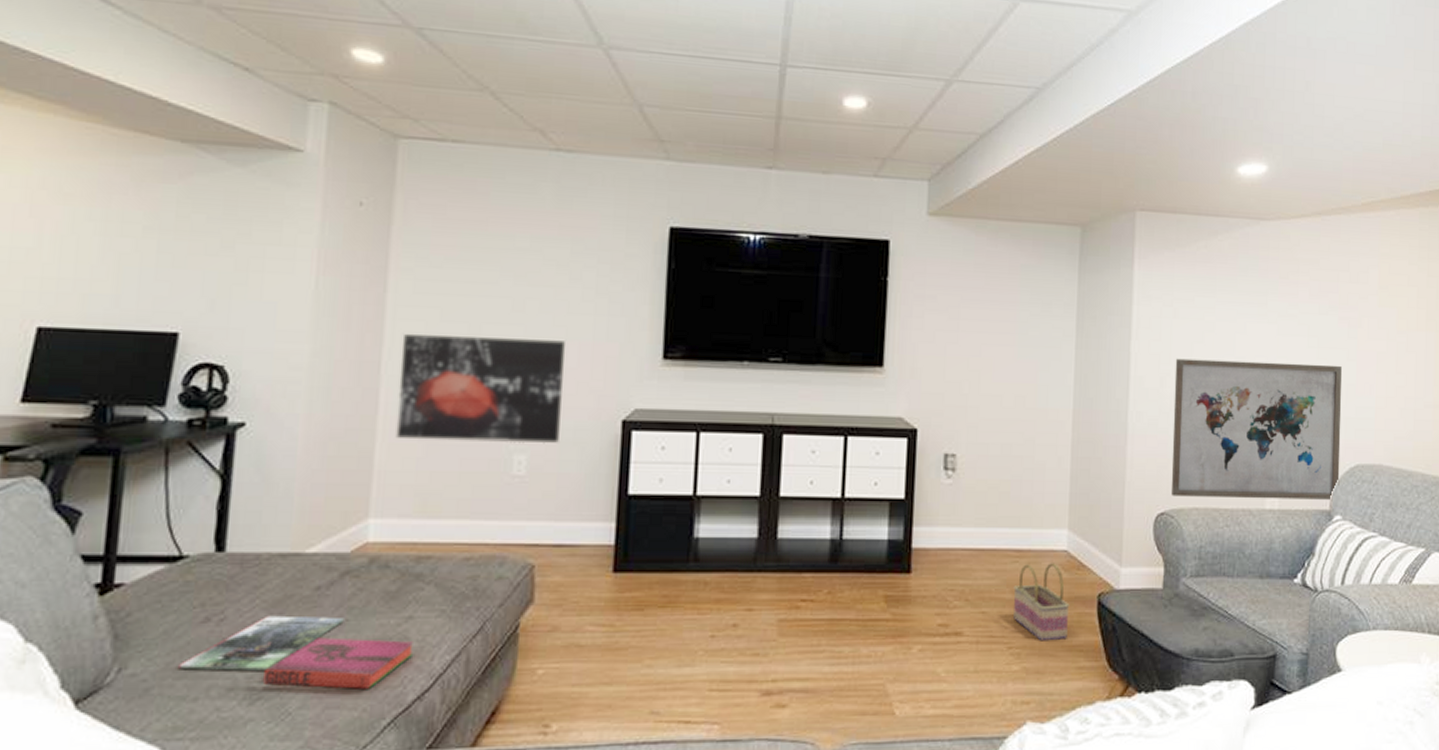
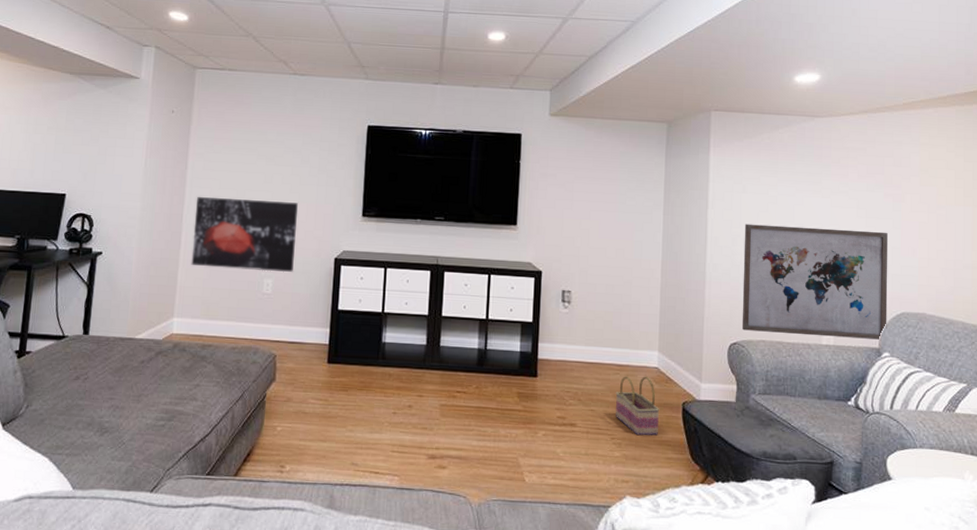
magazine: present [178,615,344,671] -> none [60,378,158,414]
hardback book: present [262,637,414,689] -> none [108,394,200,431]

